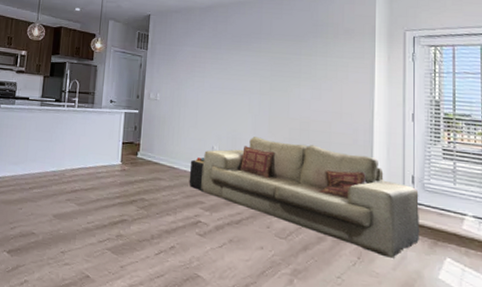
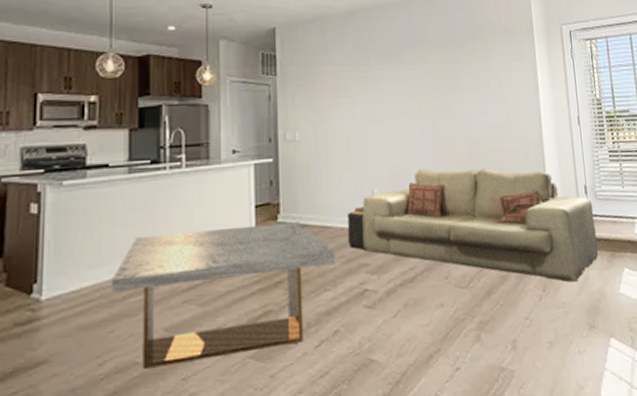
coffee table: none [23,150,178,248] -> present [111,222,336,369]

